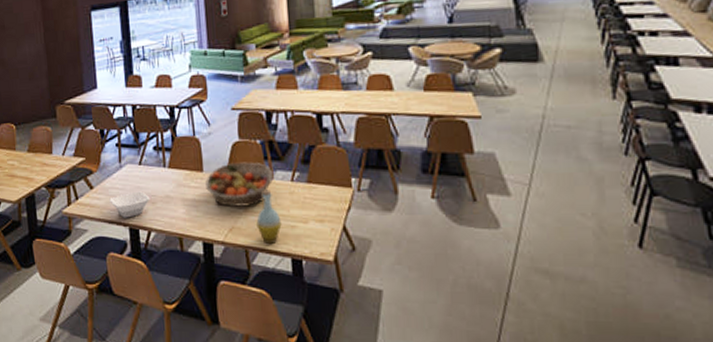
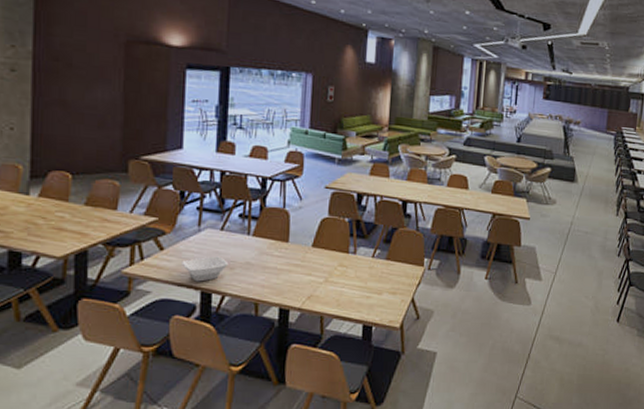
fruit basket: present [205,162,274,207] -> none [289,236,357,277]
bottle: present [256,190,282,243] -> none [334,263,358,311]

